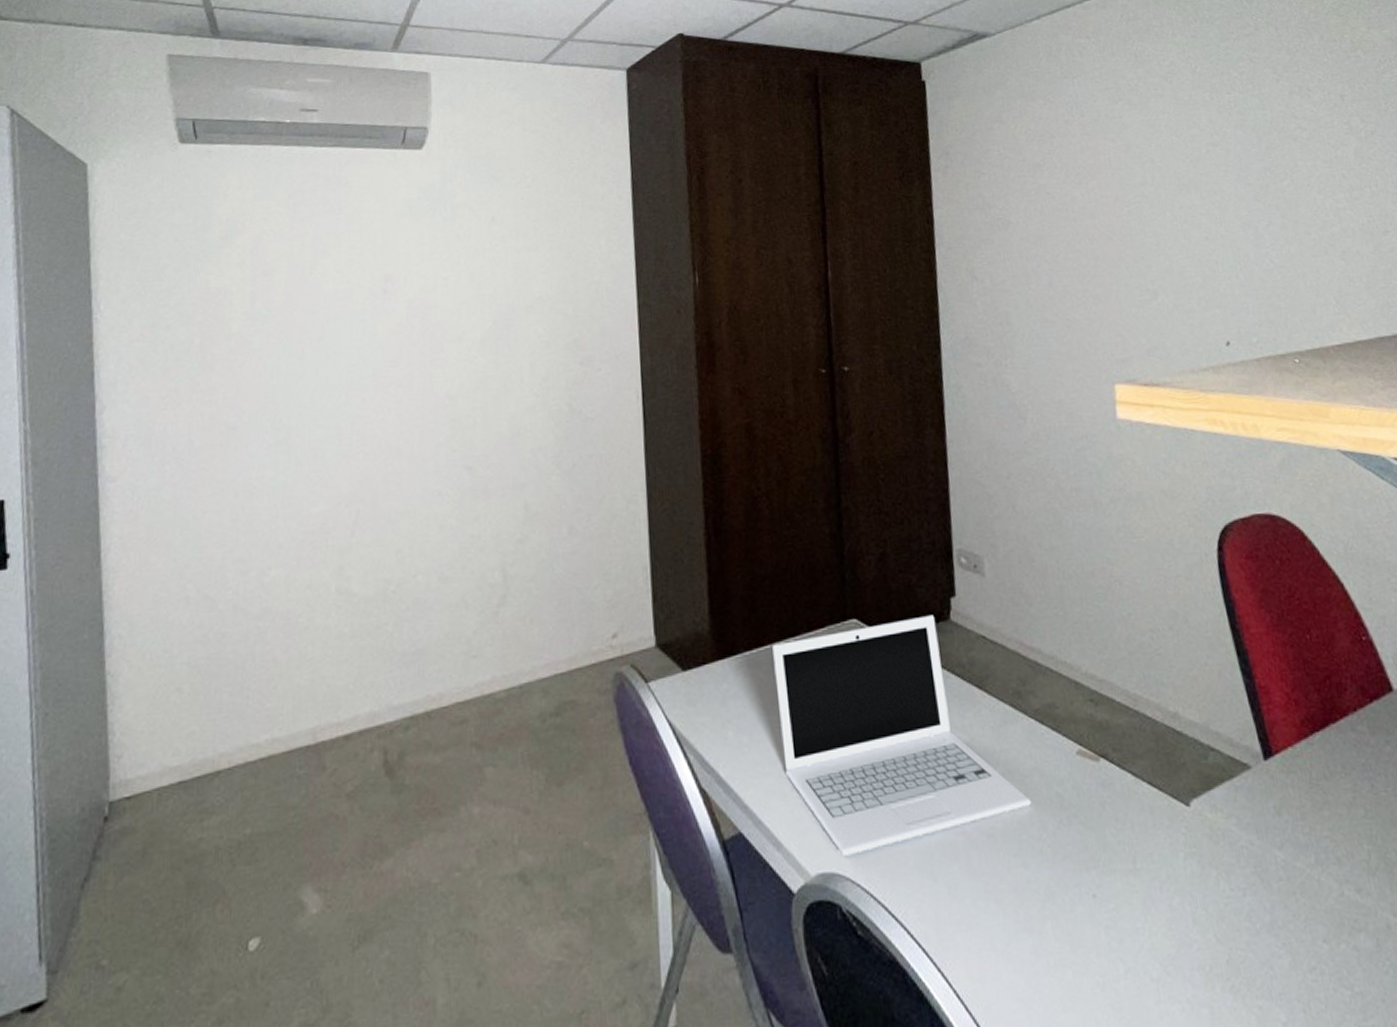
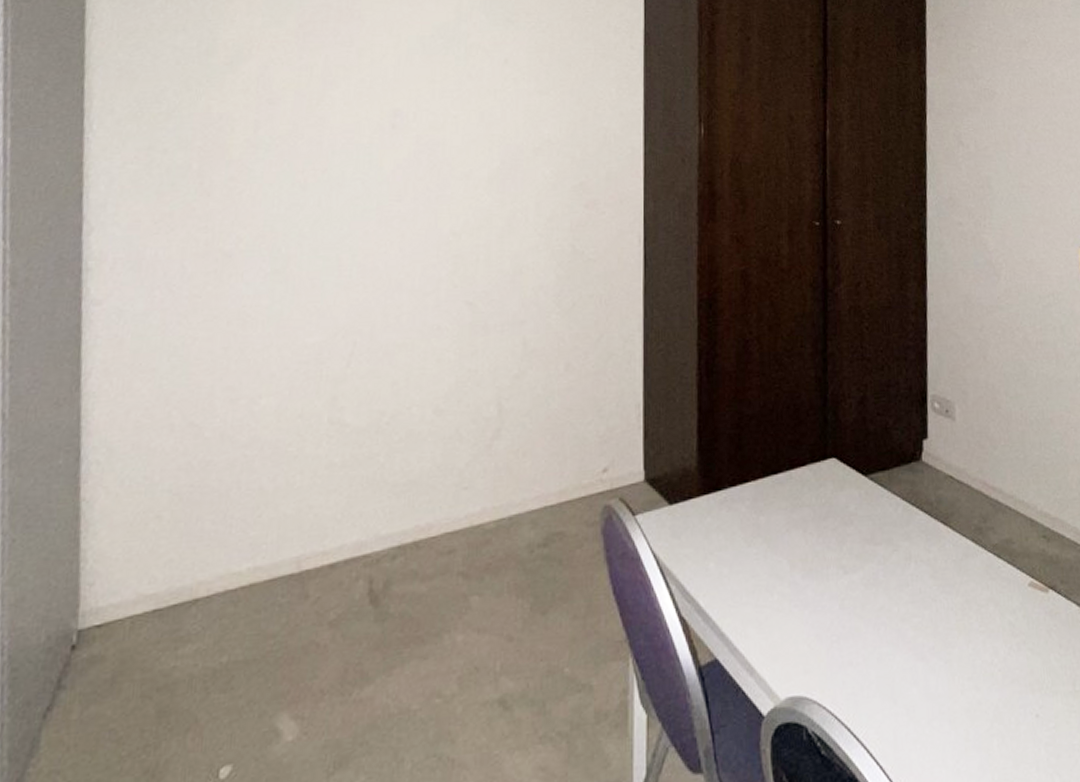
laptop: present [772,614,1032,856] -> none [756,455,986,680]

